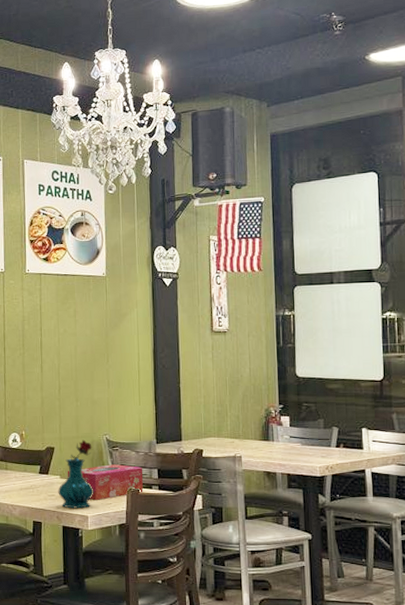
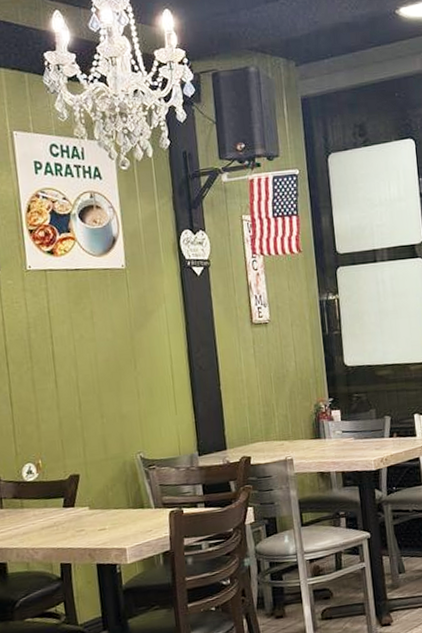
vase: present [58,439,94,509] -> none [87,461,131,543]
tissue box: present [67,464,143,501] -> none [97,484,187,530]

